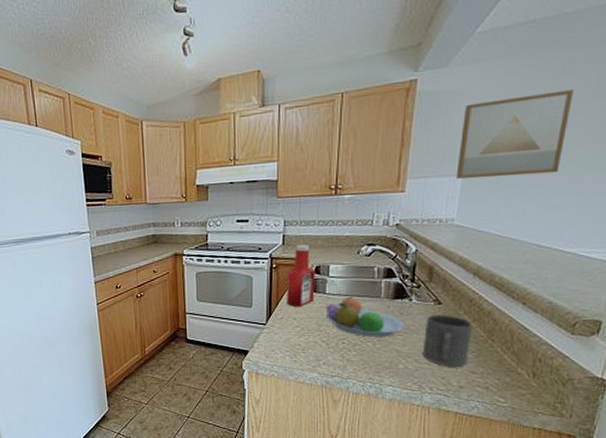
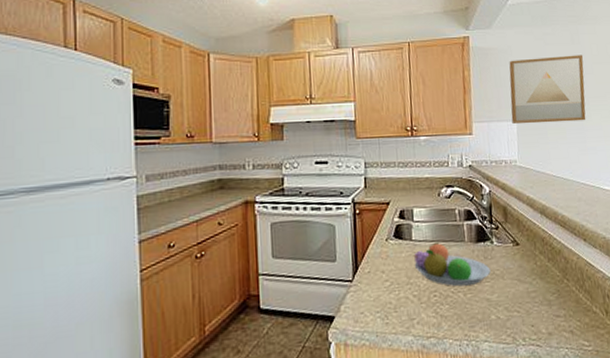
ketchup bottle: present [286,244,315,308] -> none [371,187,402,259]
mug: present [422,314,473,367] -> none [508,255,551,313]

